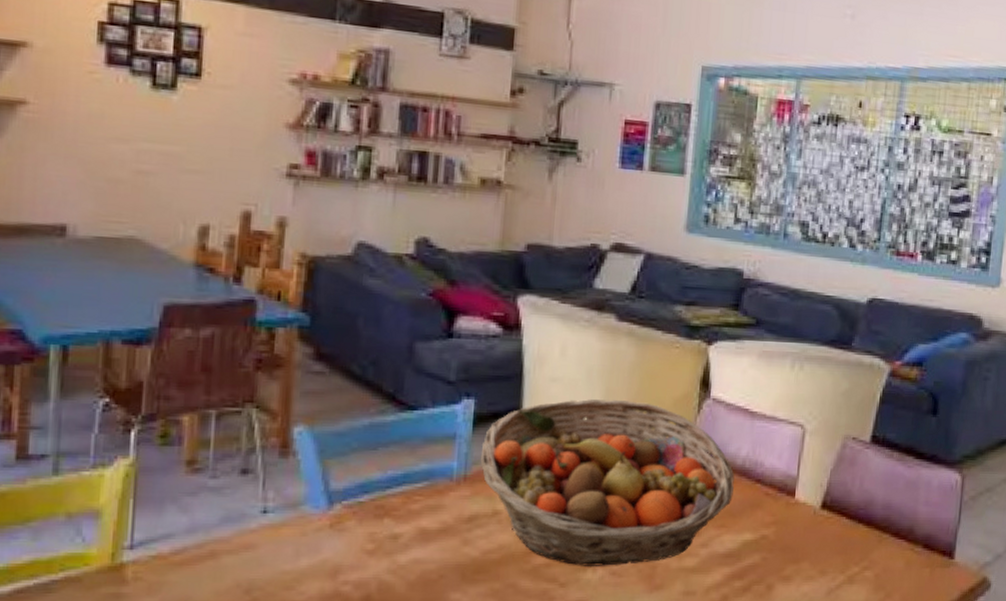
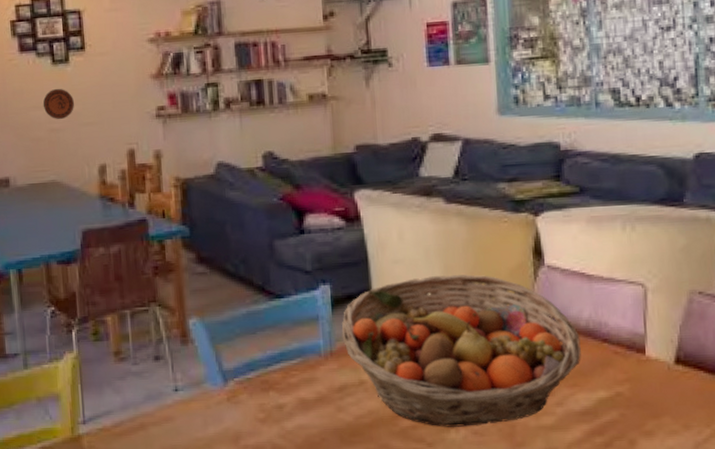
decorative plate: none [130,119,176,161] -> present [43,88,74,120]

